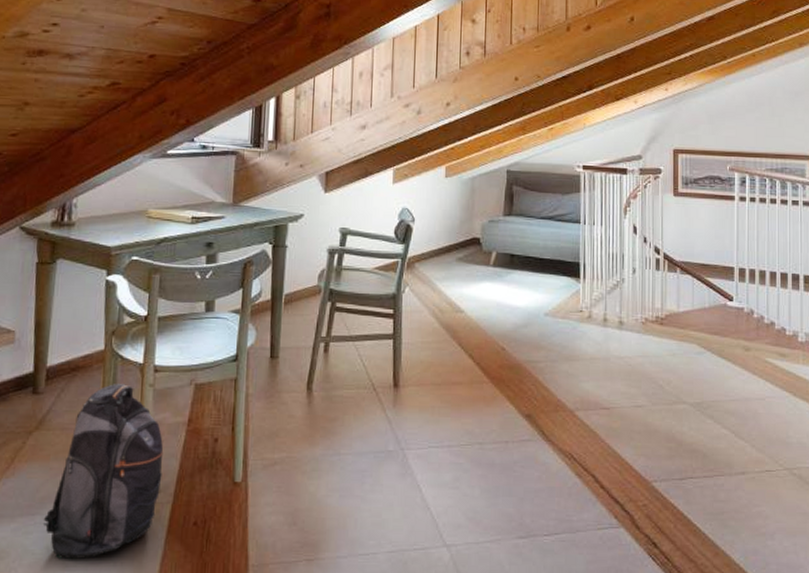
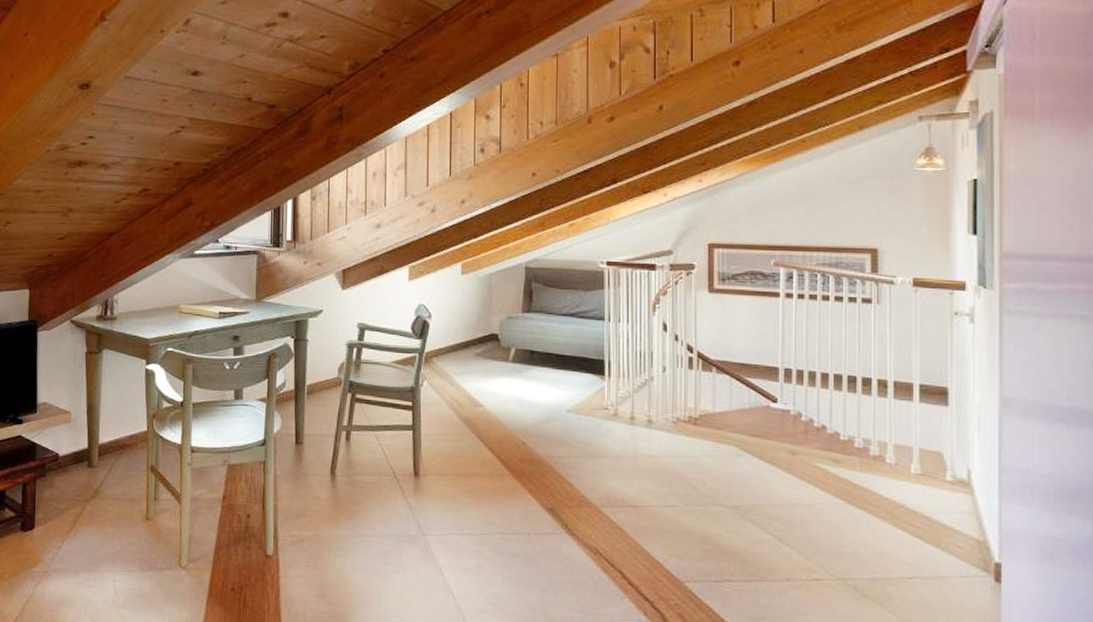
backpack: present [42,384,164,560] -> none [102,461,202,613]

